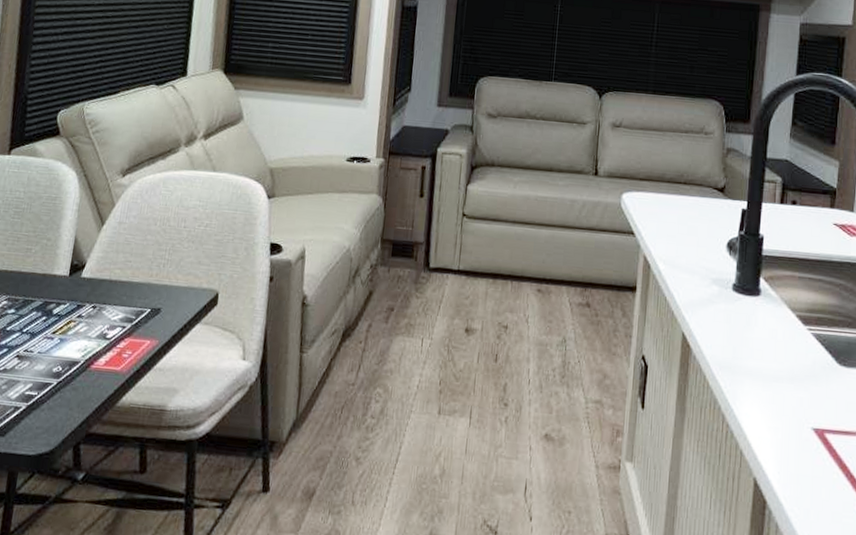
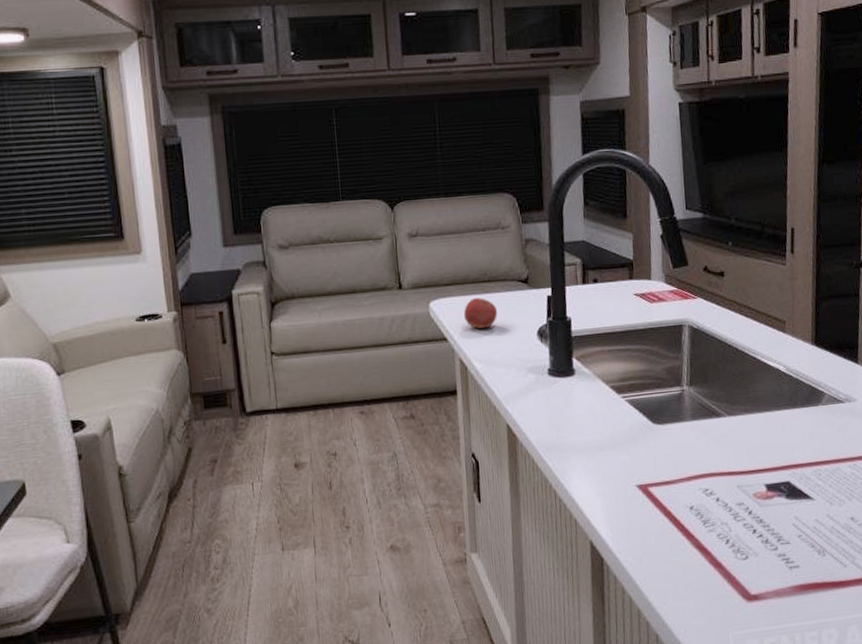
apple: none [655,198,690,230] -> present [464,298,498,329]

